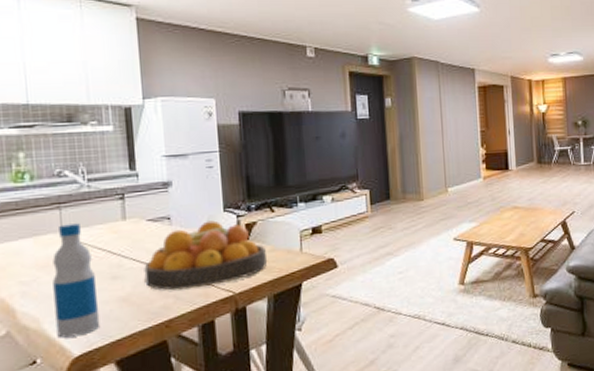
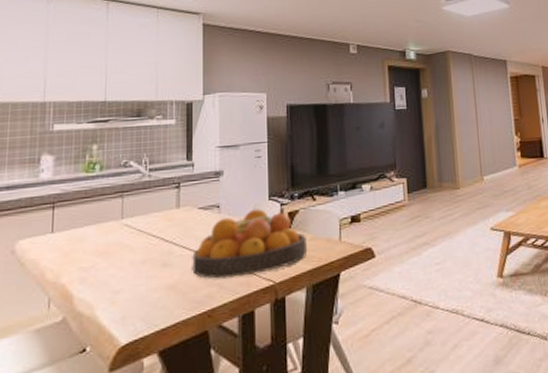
bottle: present [52,223,100,338] -> none [108,211,148,326]

